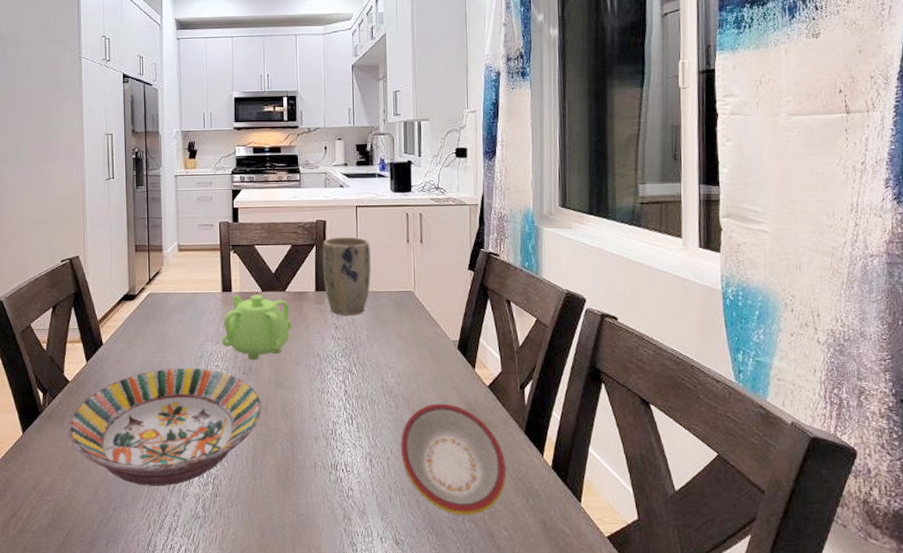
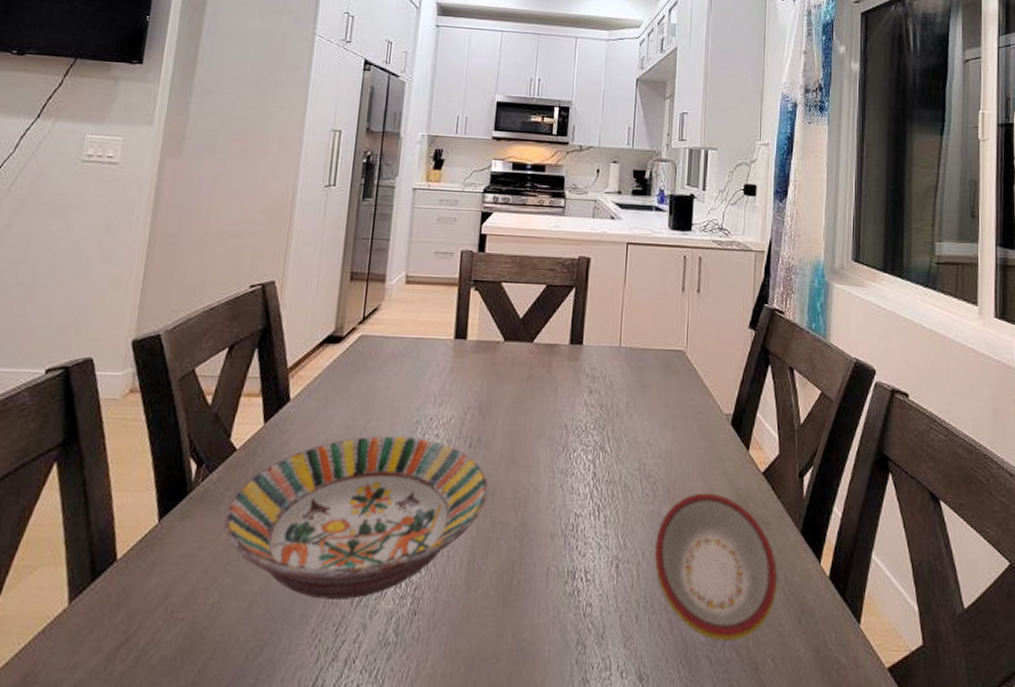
teapot: present [221,295,292,361] -> none [446,344,537,430]
plant pot: present [322,236,372,316] -> none [580,278,639,377]

